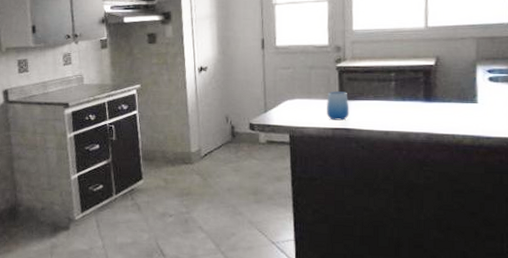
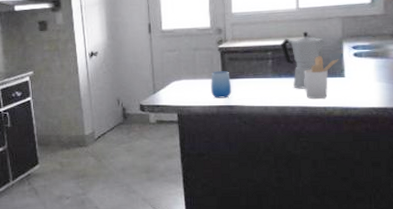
moka pot: none [406,52,458,115] -> present [281,31,327,90]
utensil holder: none [430,79,472,125] -> present [304,56,339,99]

